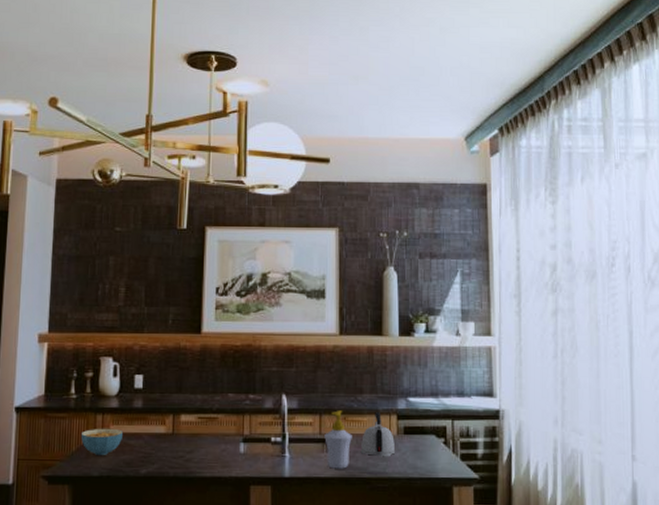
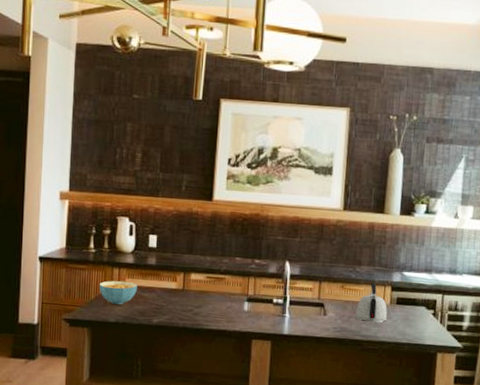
soap bottle: present [324,410,352,469] -> none [322,279,348,331]

